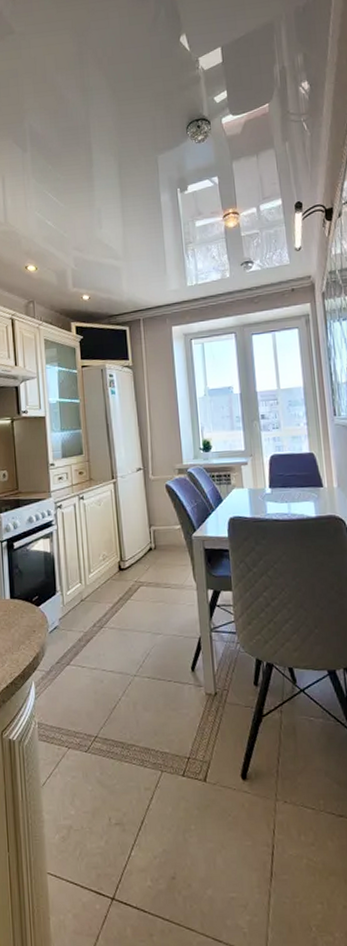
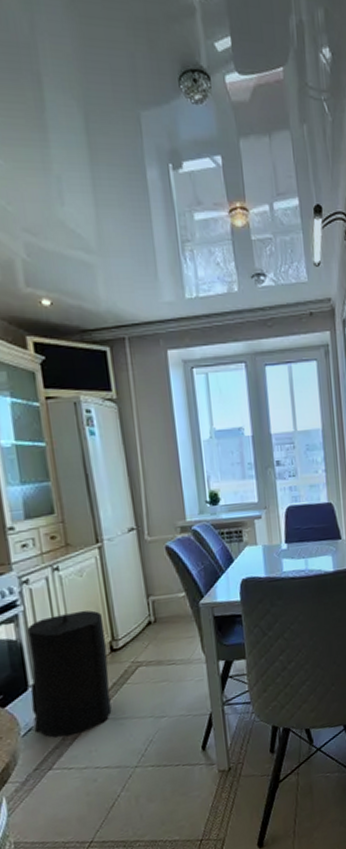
trash can: none [58,533,118,639] -> present [27,610,112,738]

